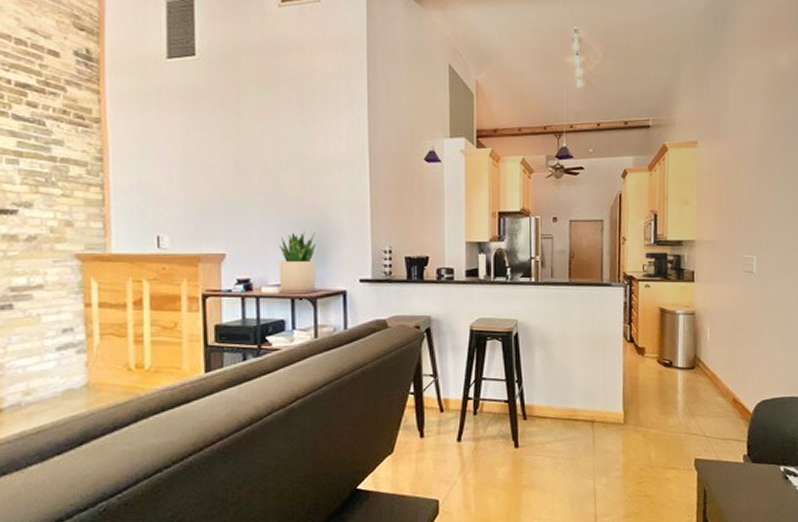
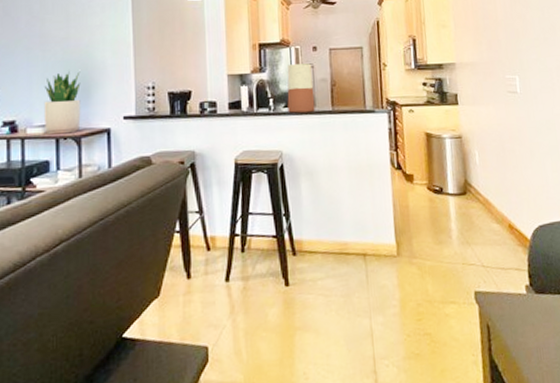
vase: none [525,234,552,284] -> present [287,63,315,114]
coffee maker: present [641,252,668,278] -> none [404,76,432,103]

